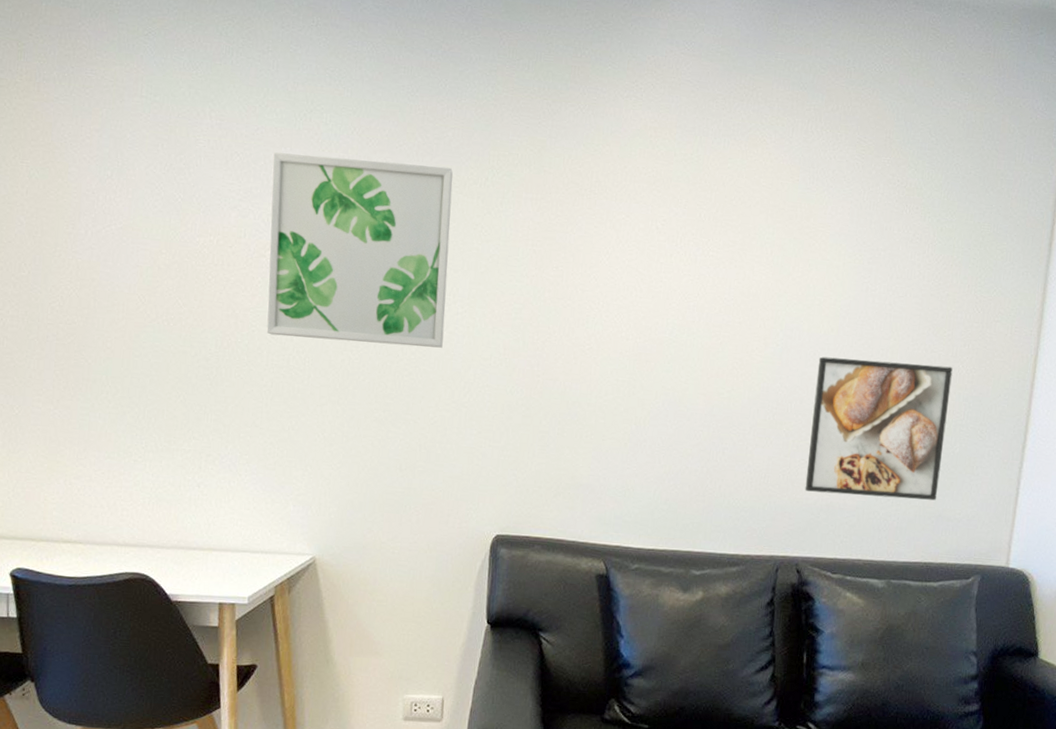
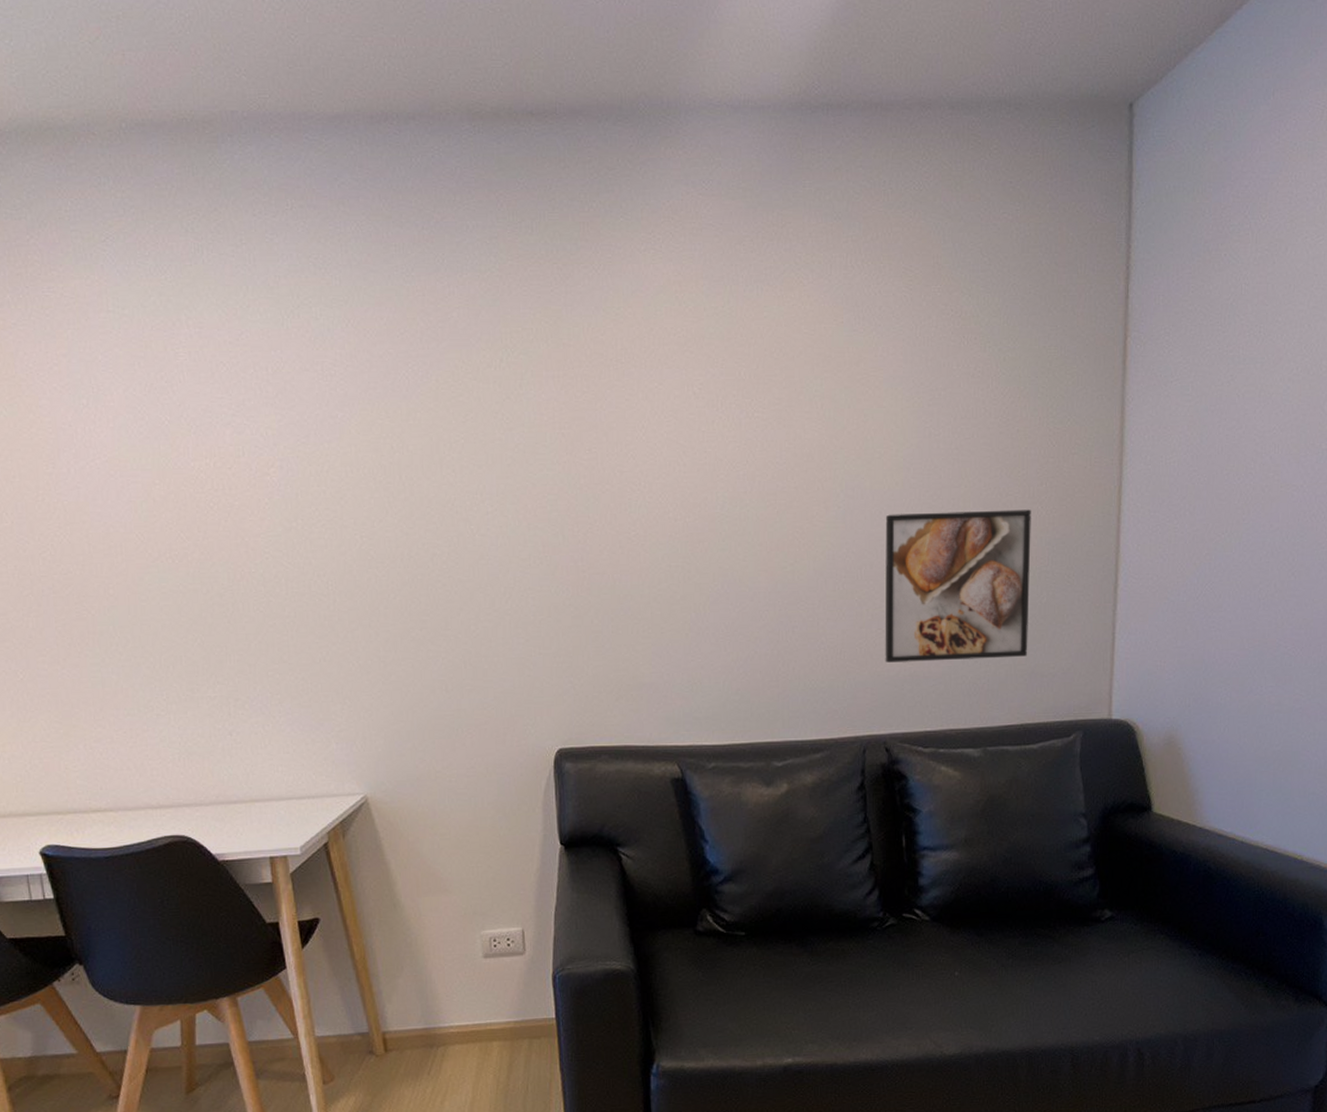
wall art: present [266,152,453,348] -> none [261,352,476,560]

